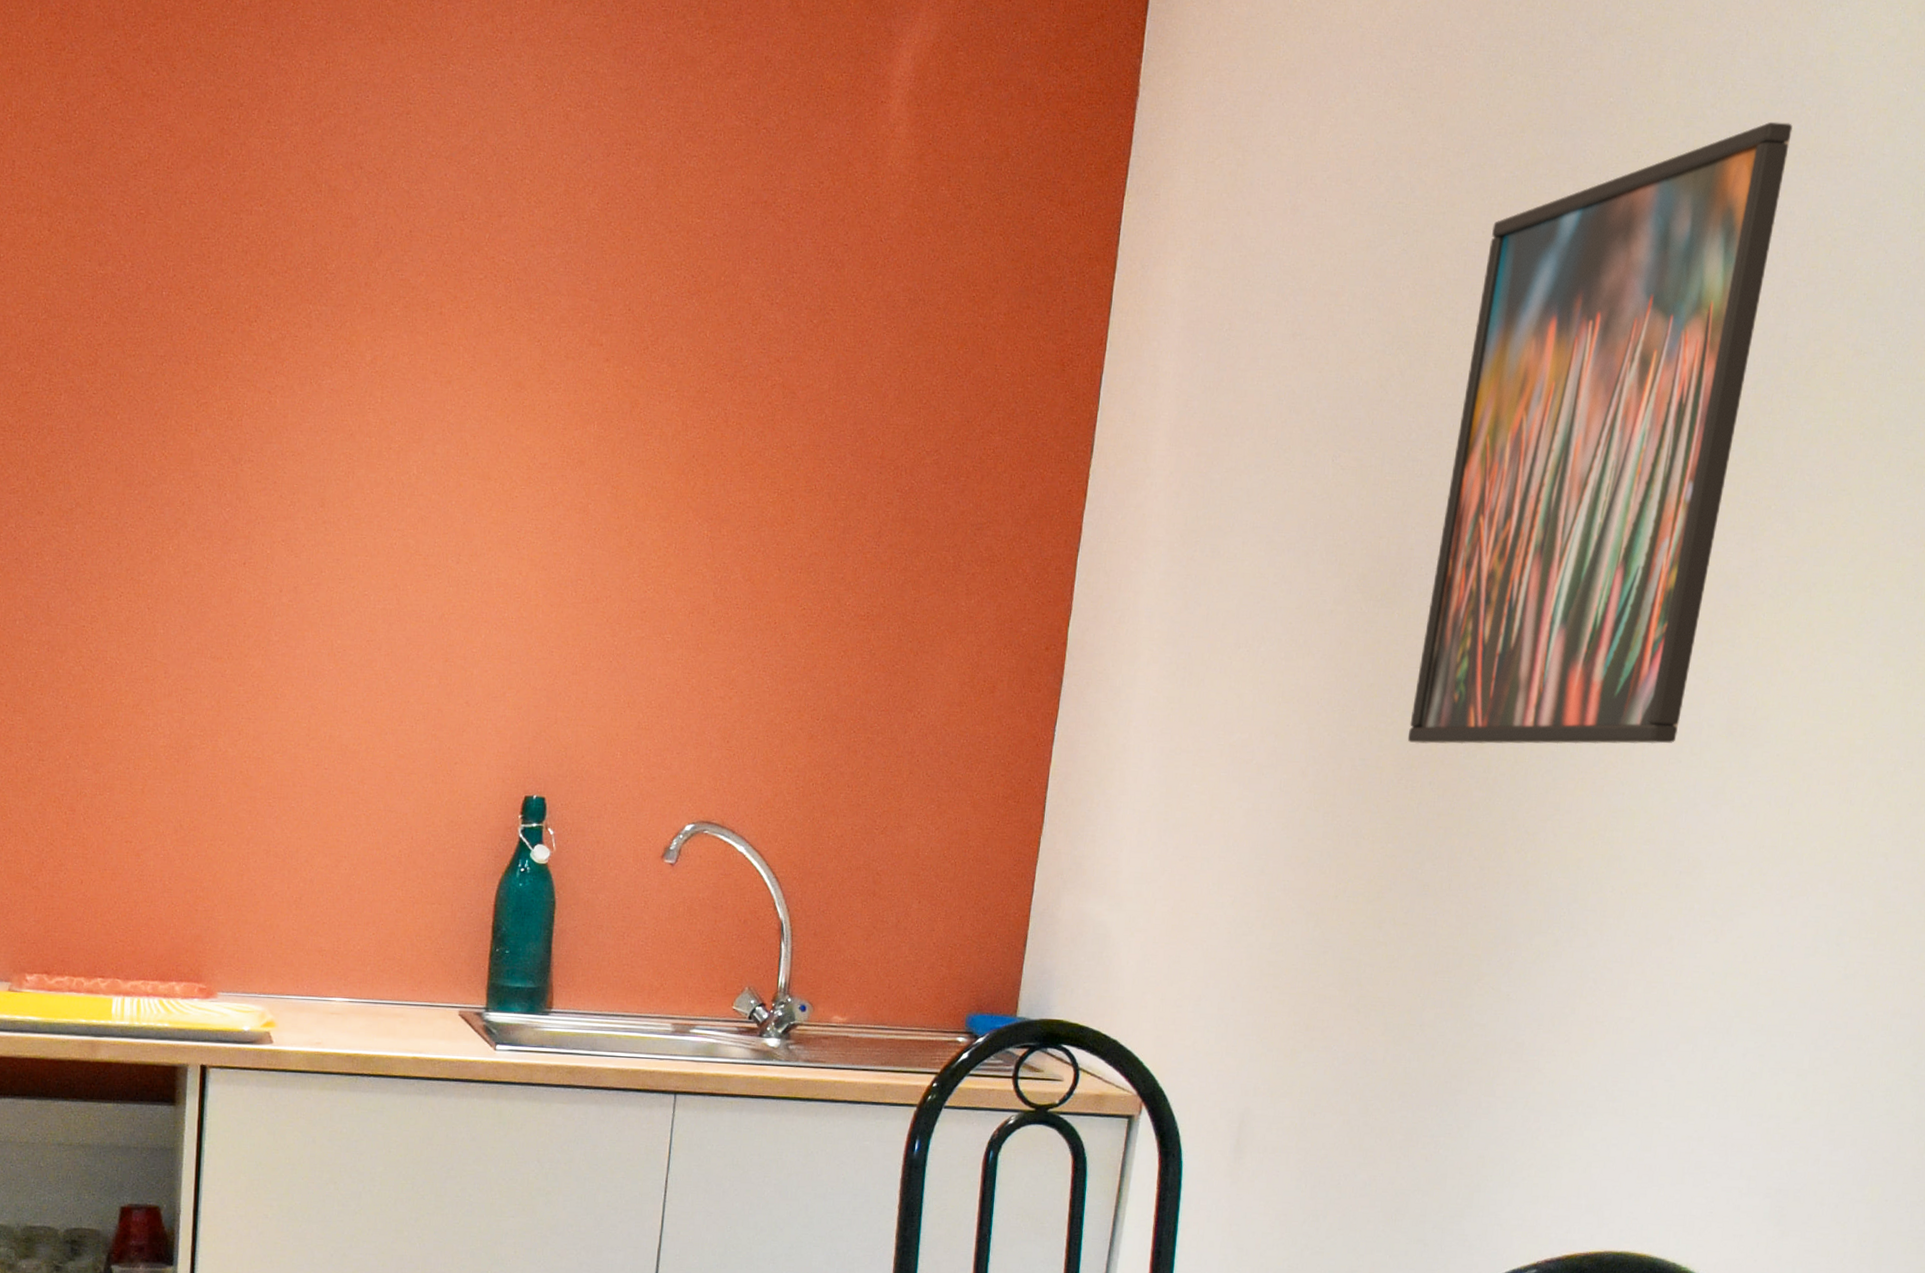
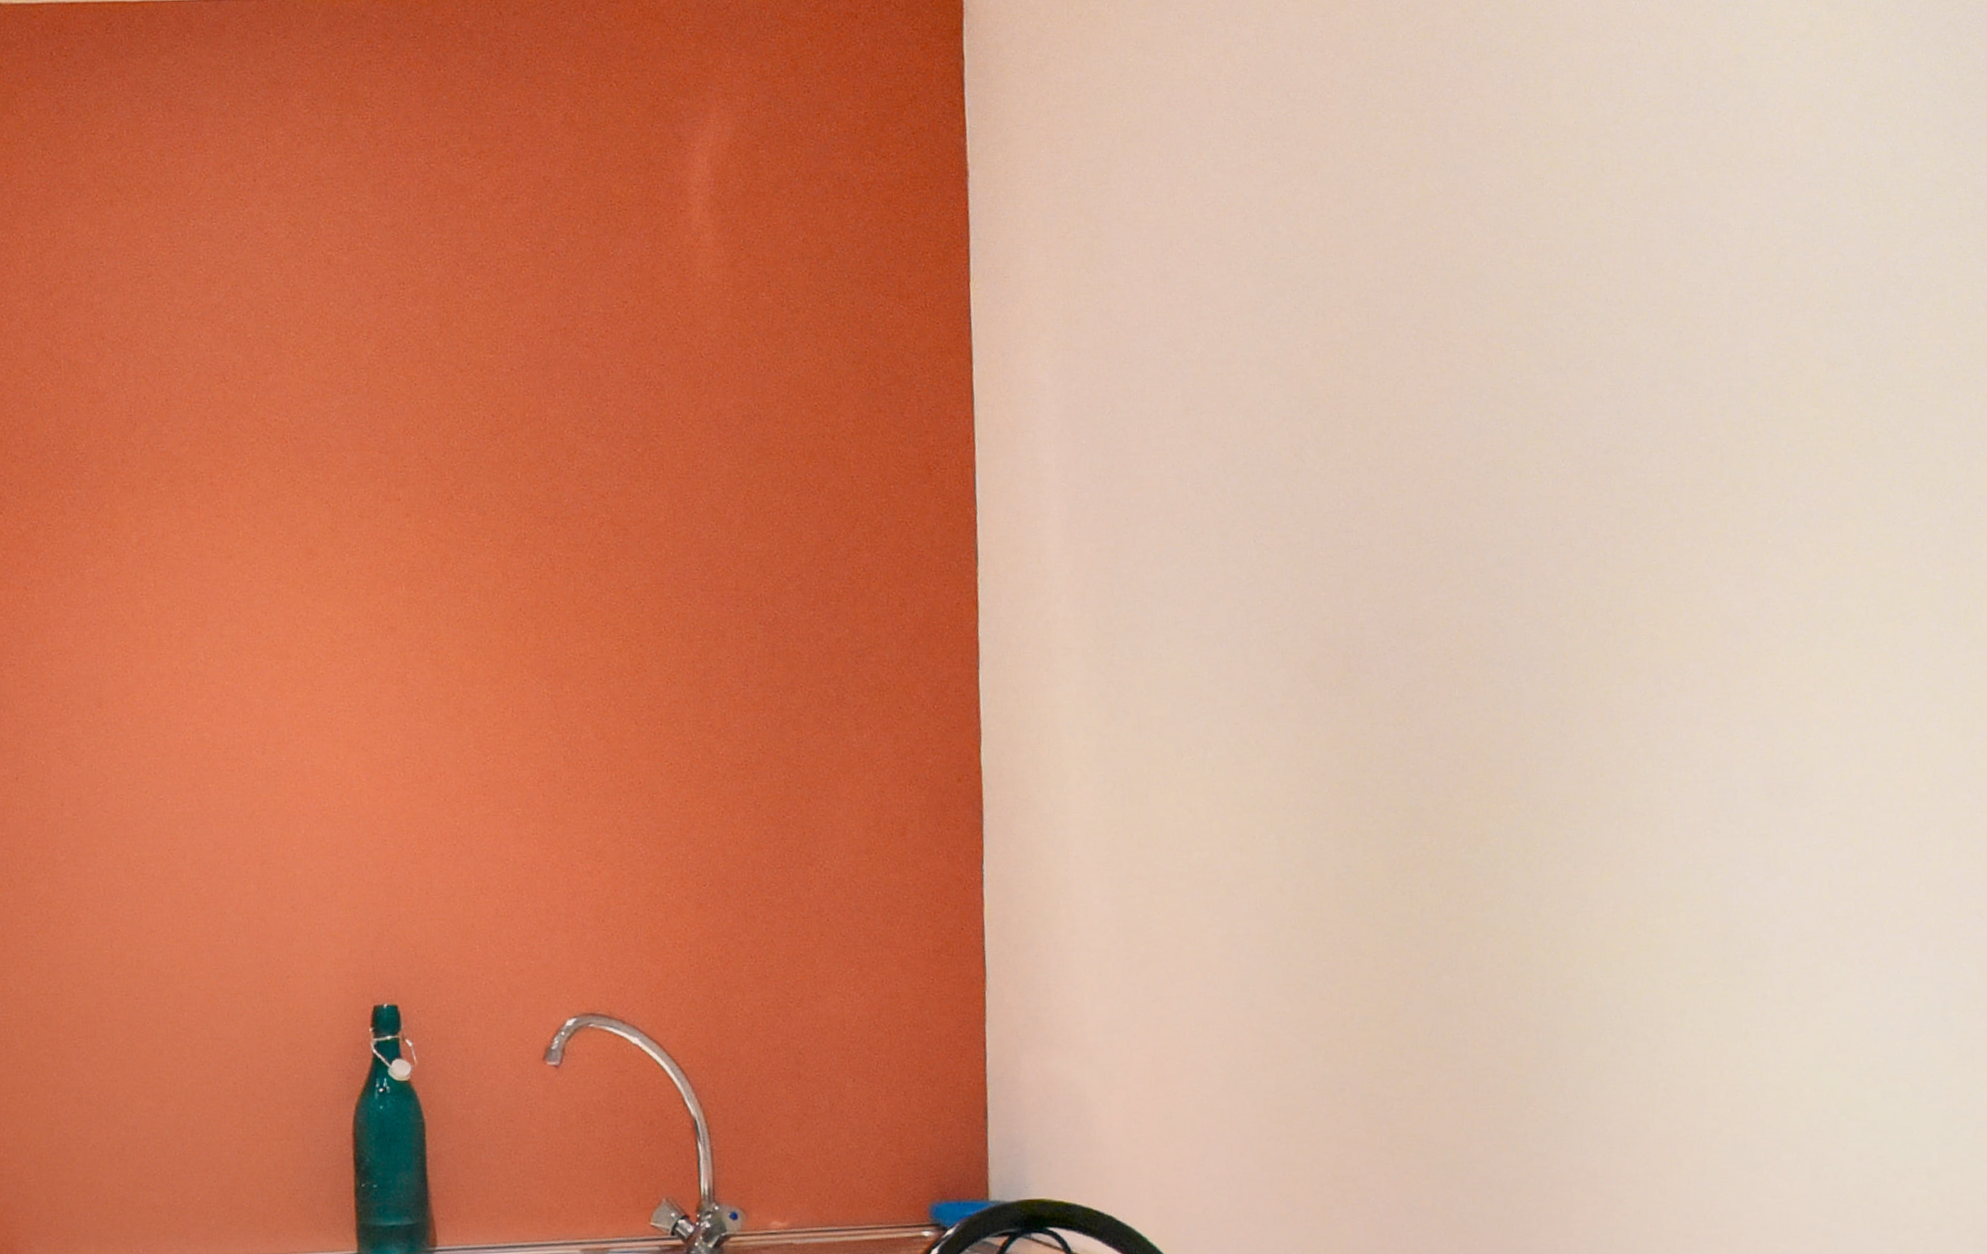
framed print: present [1407,121,1793,745] -> none [1391,131,1711,843]

